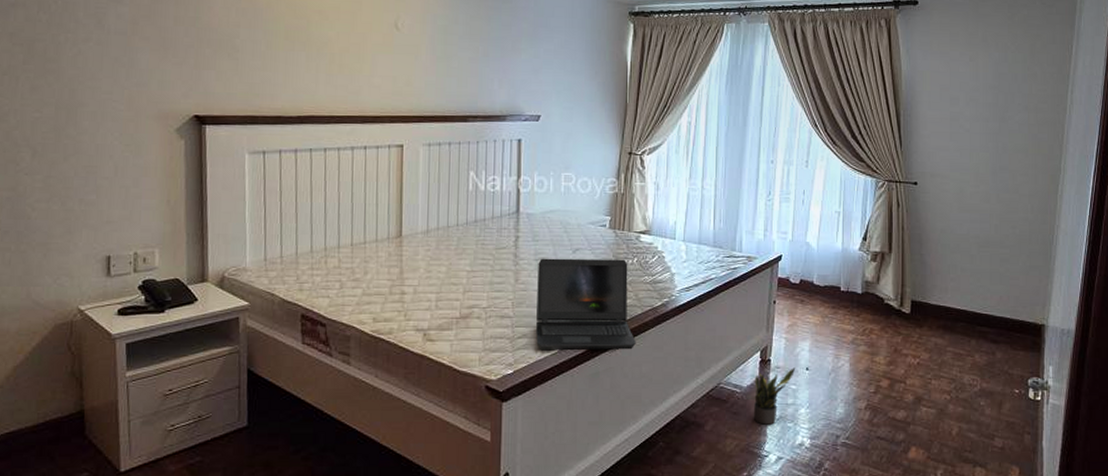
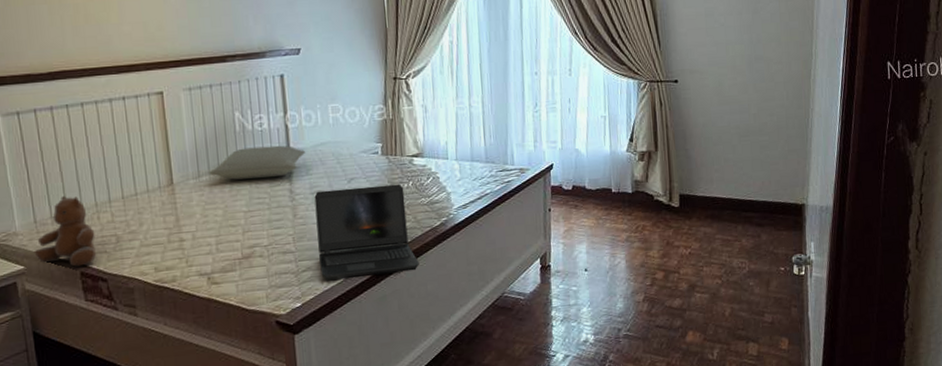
teddy bear: none [260,237,320,308] -> present [34,196,97,267]
pillow: none [438,208,534,240] -> present [209,145,305,180]
potted plant: present [753,368,796,425] -> none [537,270,575,327]

